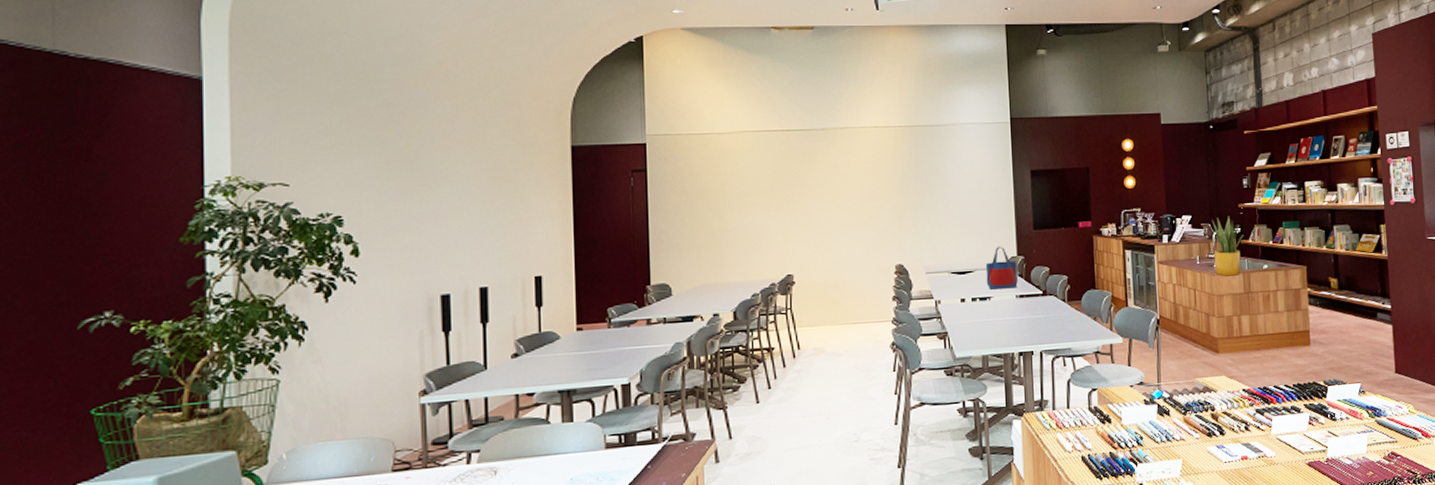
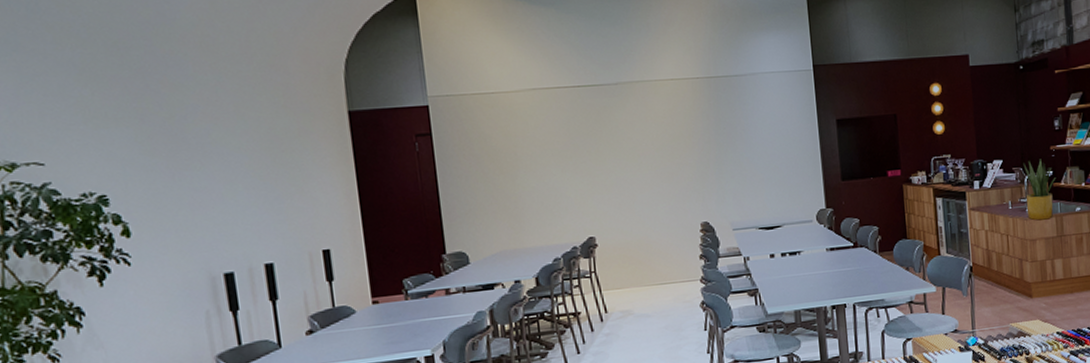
tote bag: present [985,246,1018,290] -> none [793,199,828,244]

